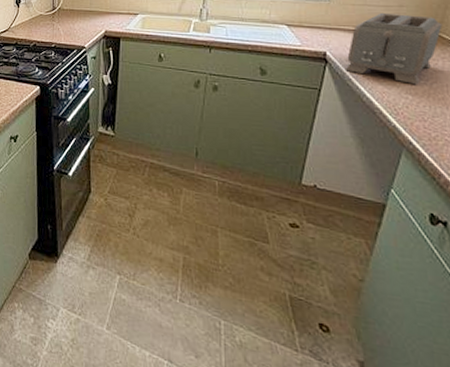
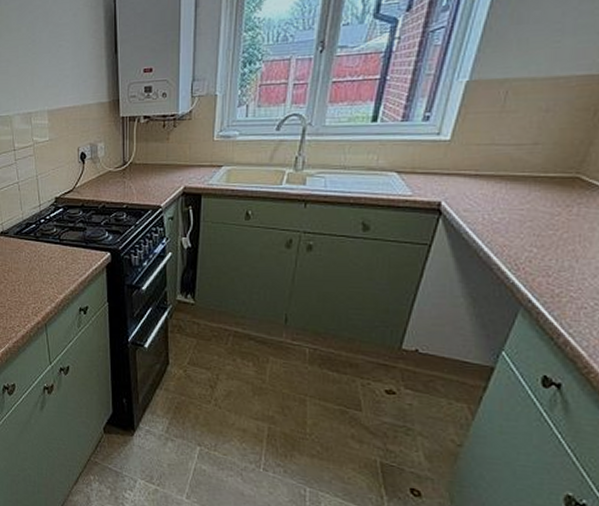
toaster: present [345,12,443,84] -> none [461,152,583,235]

